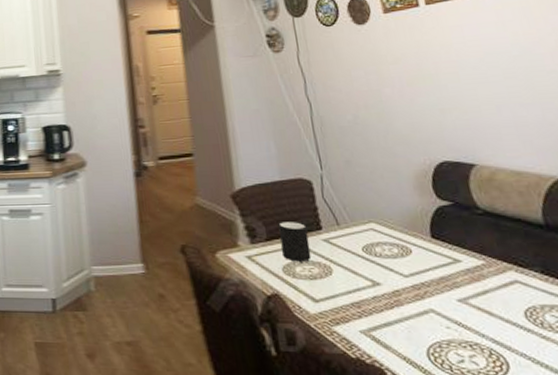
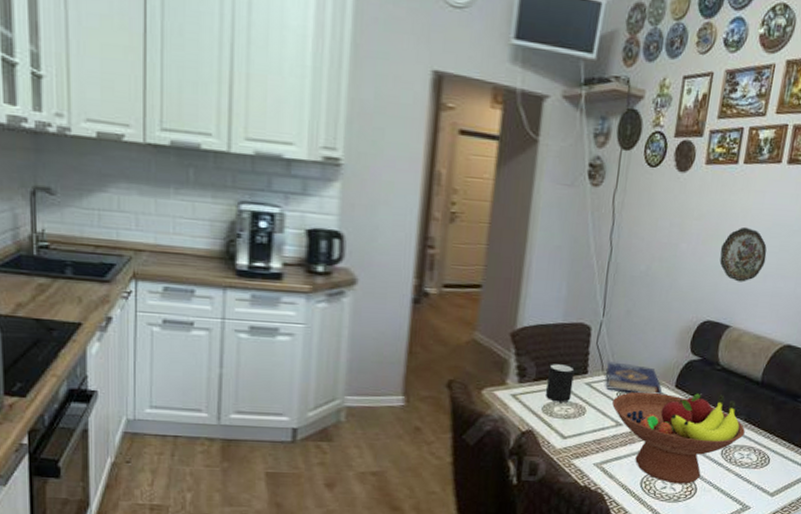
book: none [340,214,416,248] -> present [605,360,662,395]
fruit bowl: none [360,243,549,357] -> present [612,391,745,484]
decorative plate: none [430,61,493,117] -> present [719,226,767,282]

